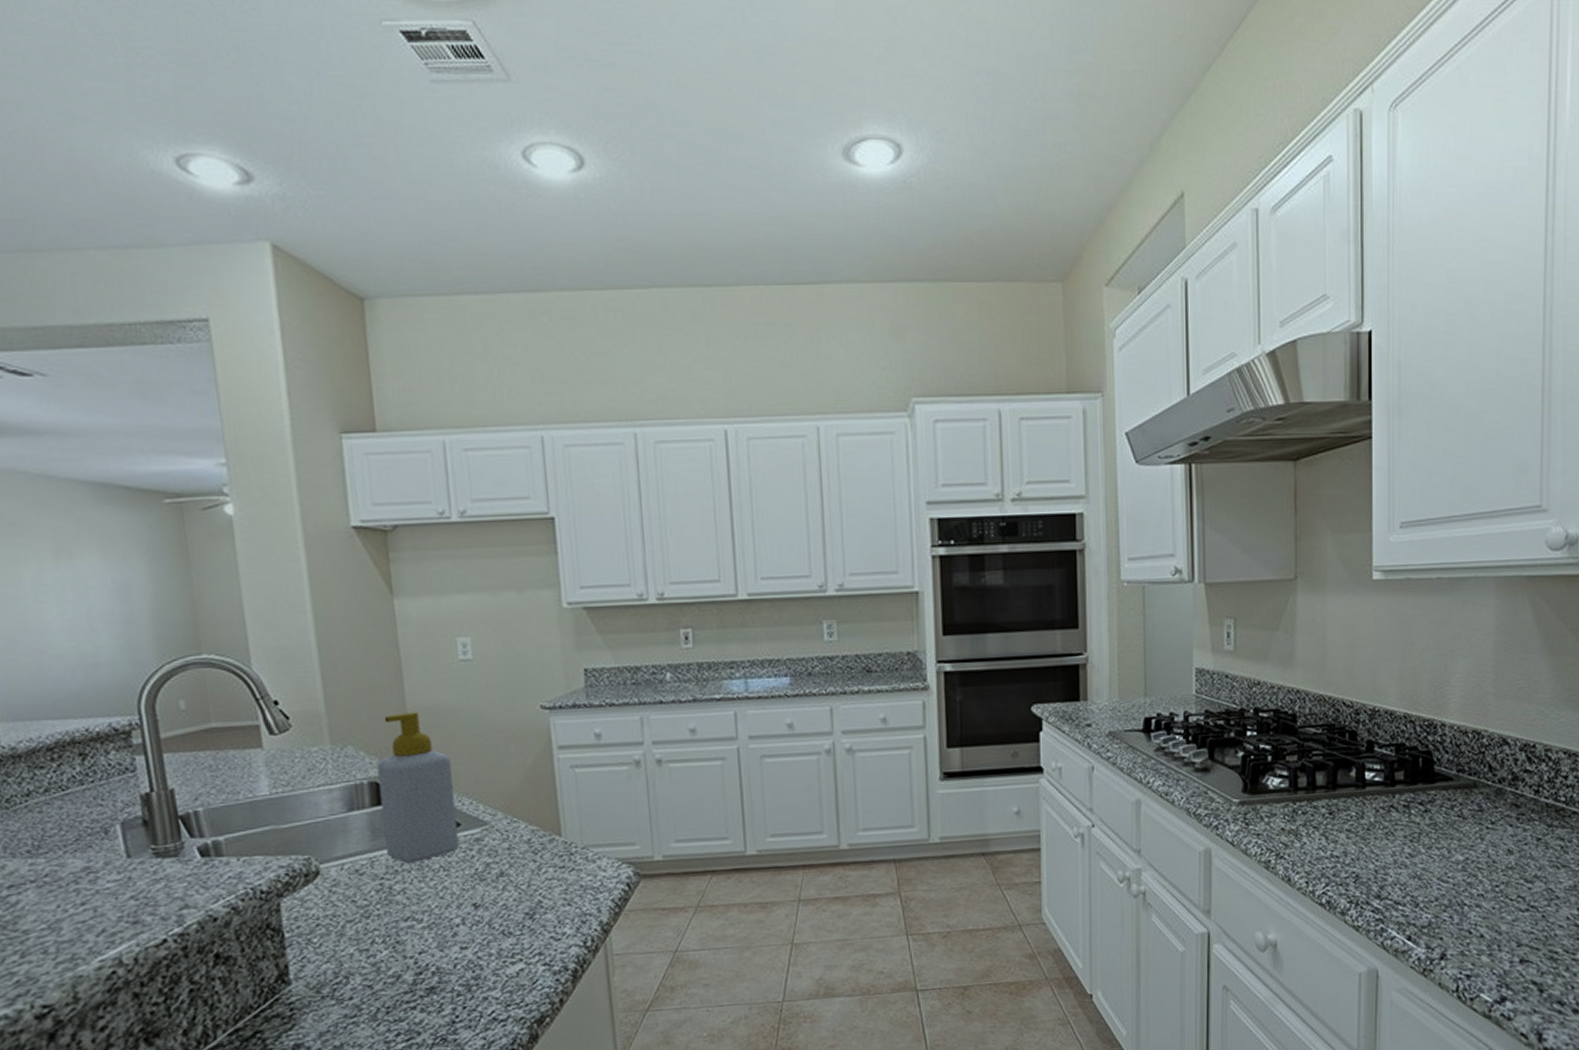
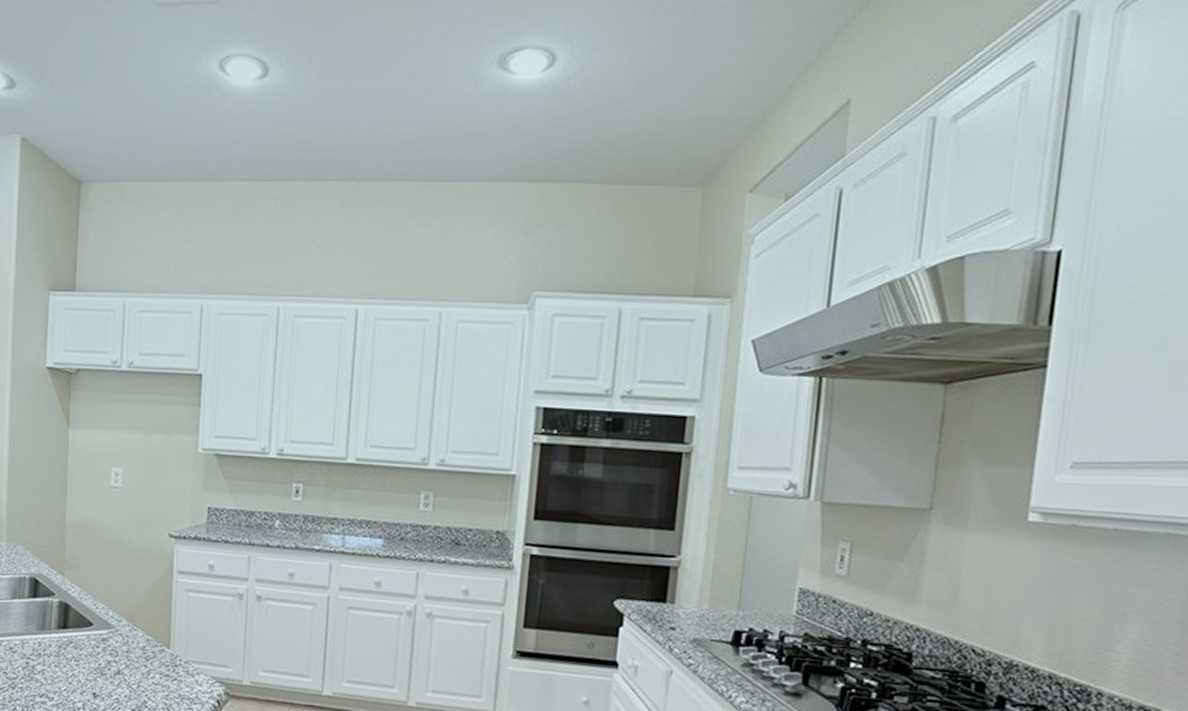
soap bottle: present [377,712,459,863] -> none [35,524,93,650]

